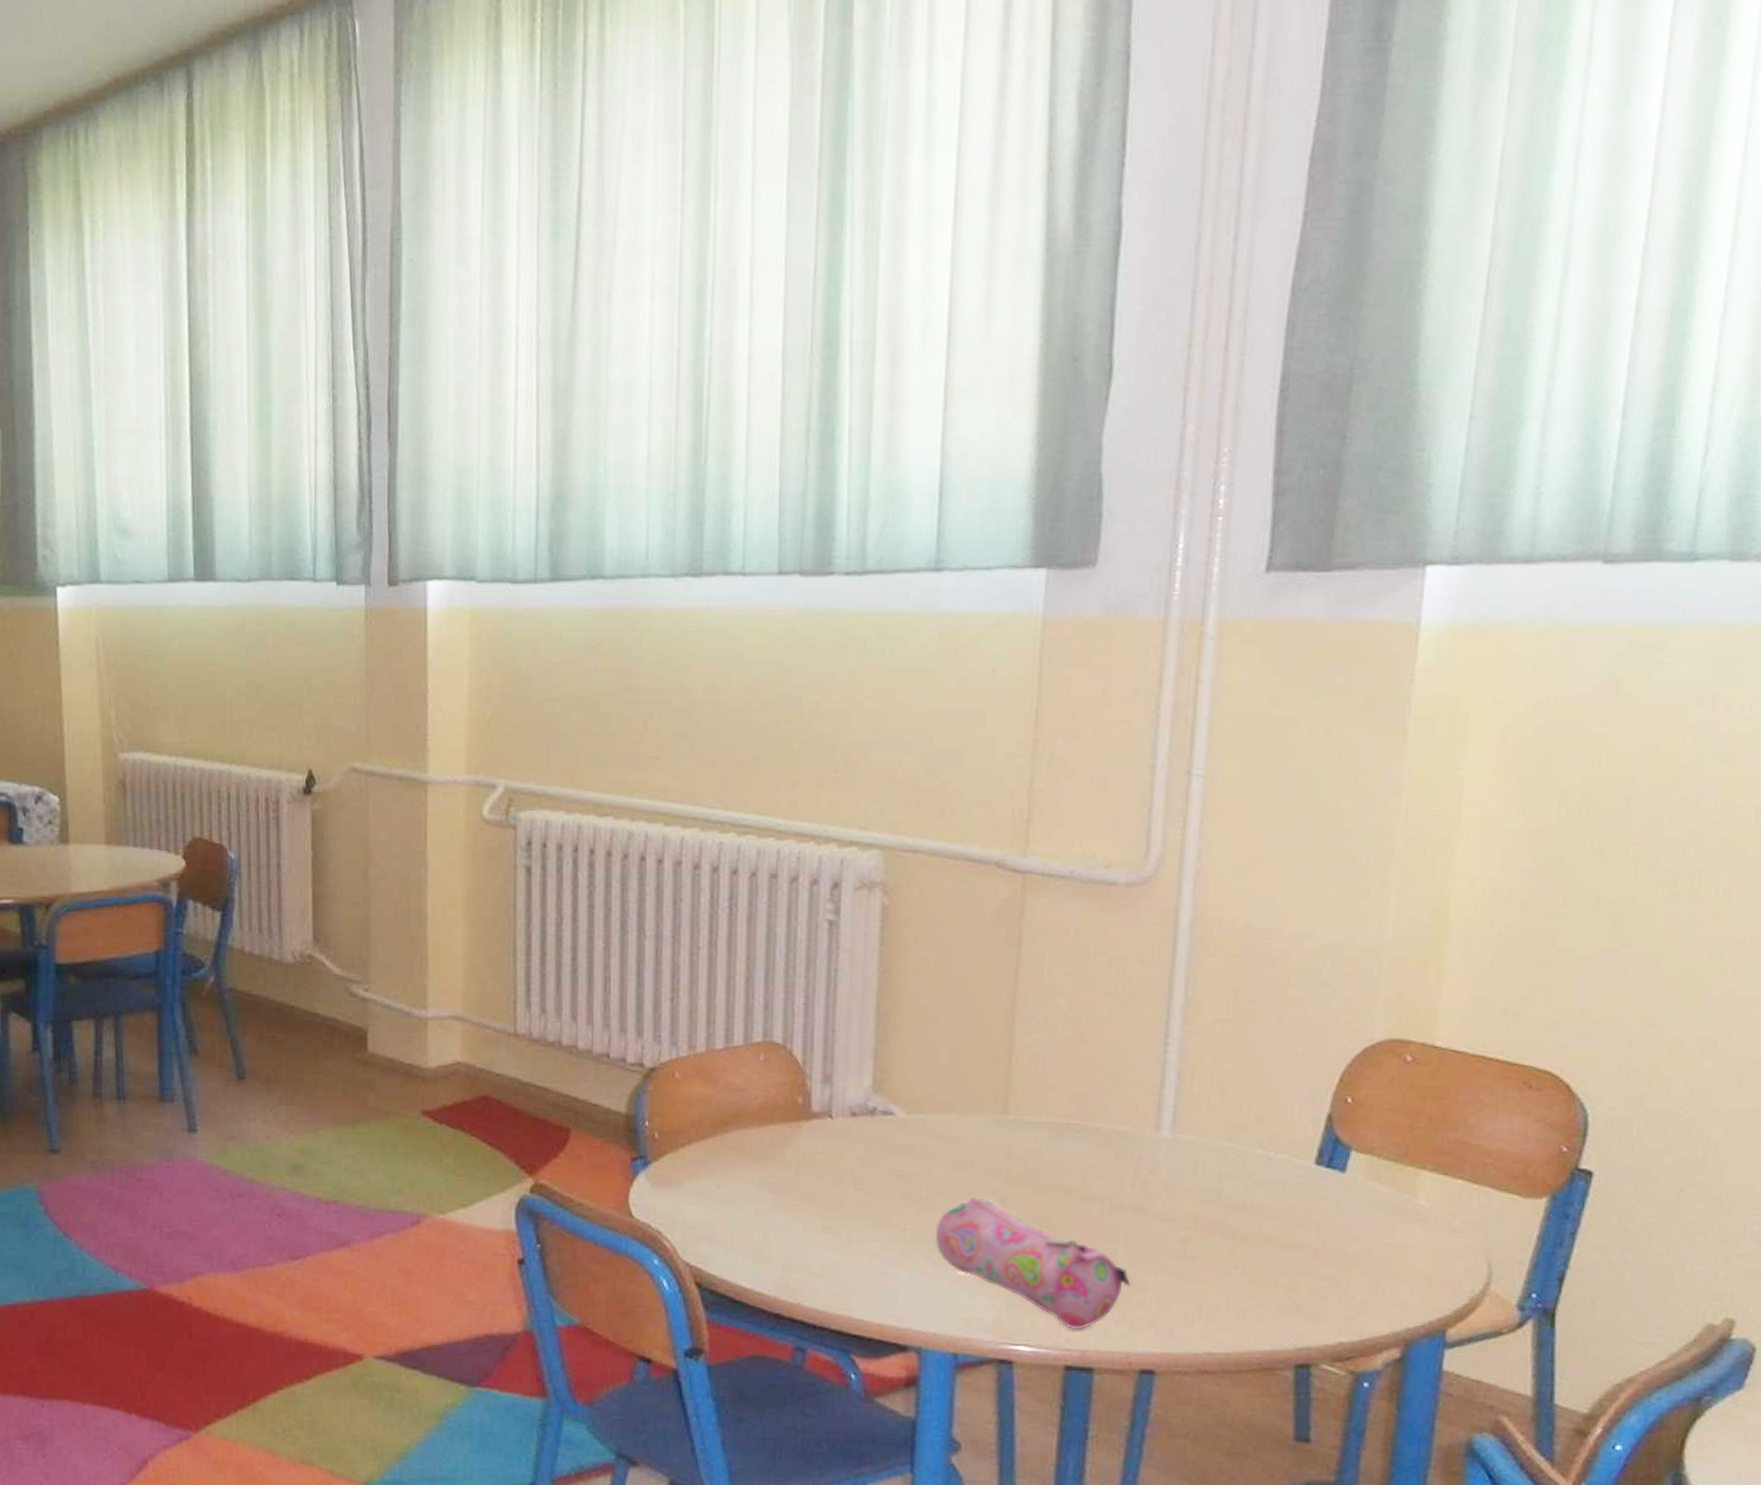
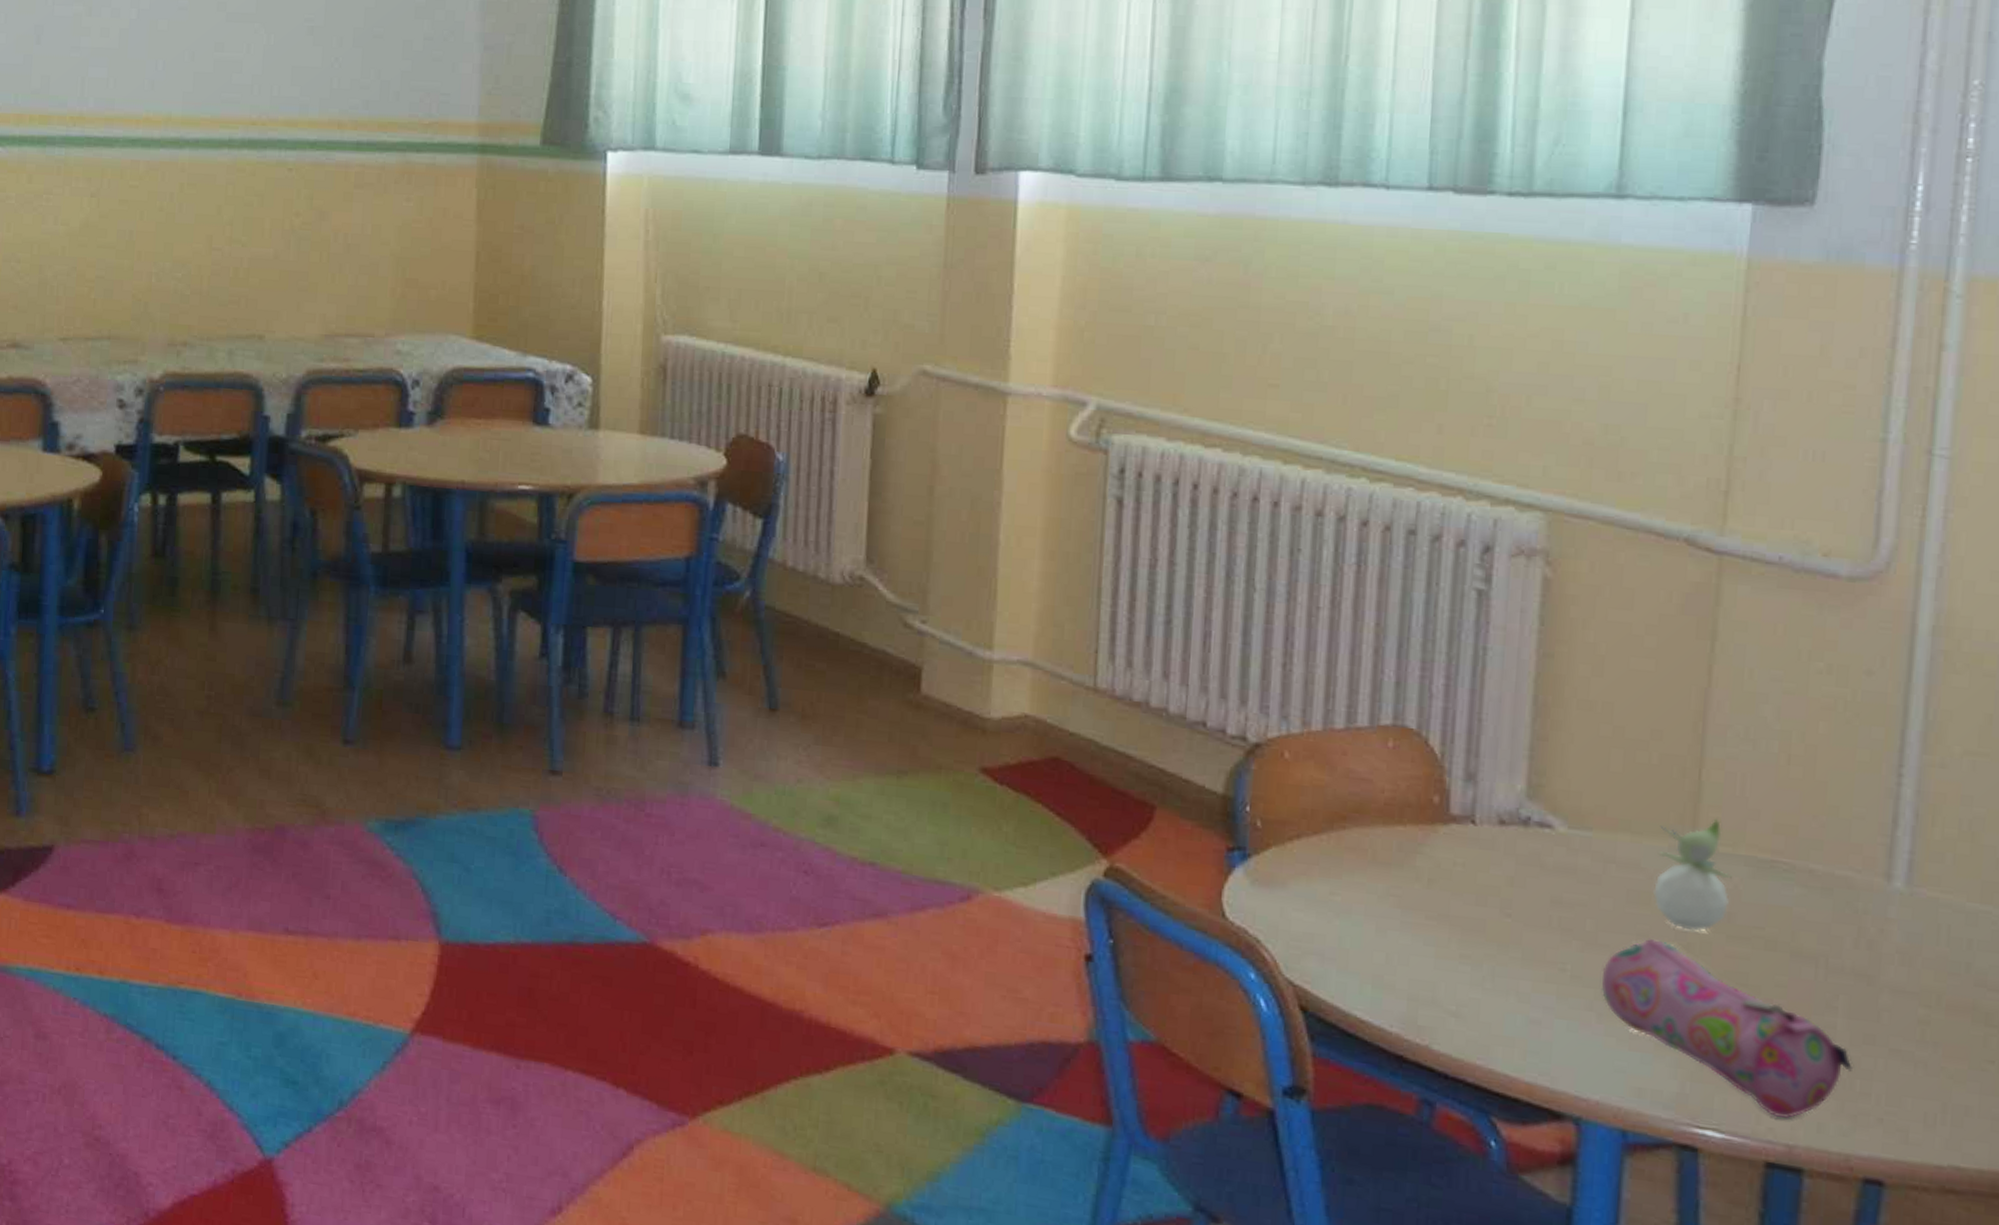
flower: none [975,1094,1036,1188] -> present [1653,818,1732,932]

